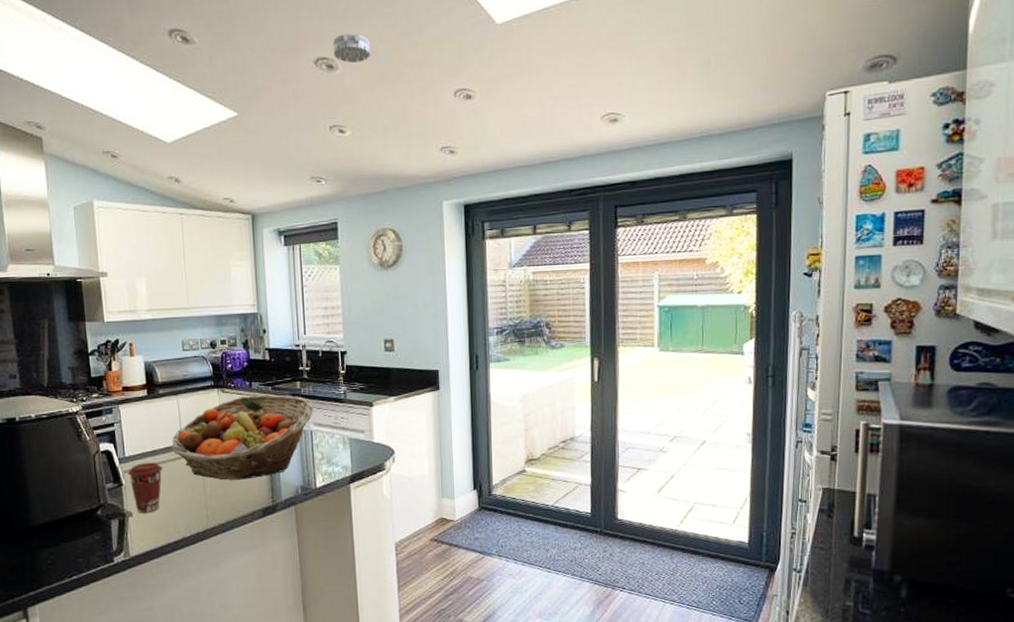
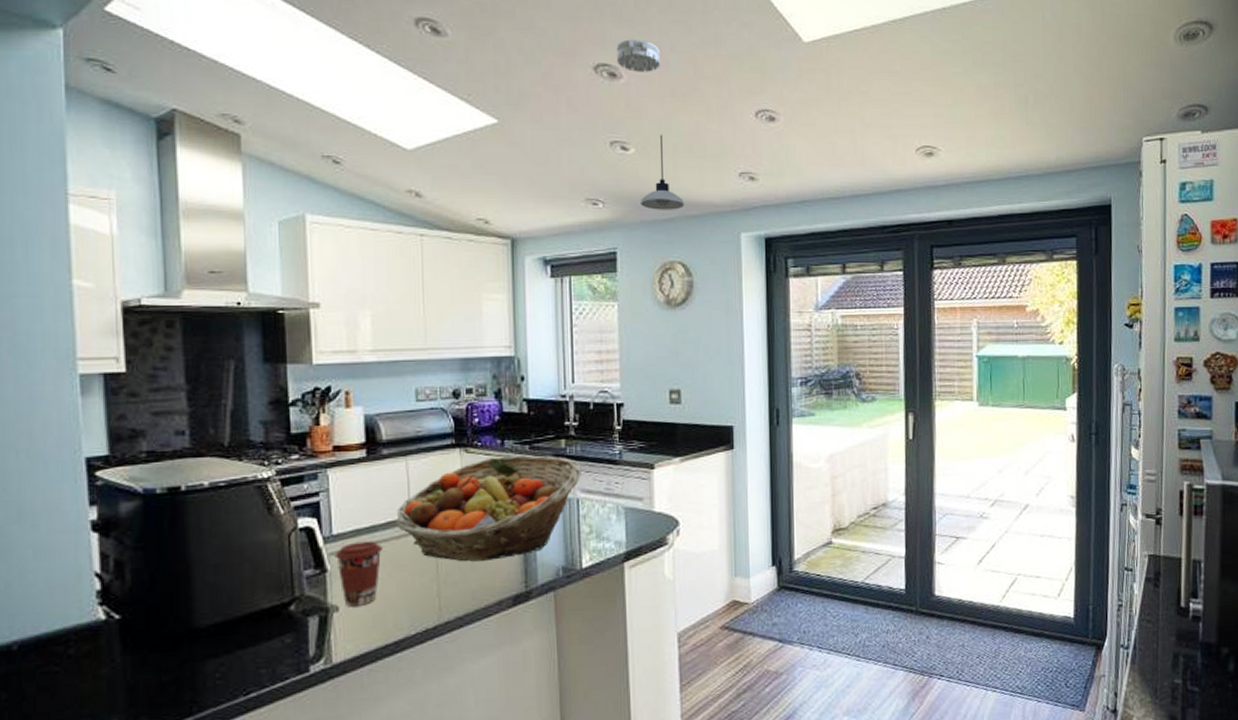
pendant light: none [357,117,393,184] -> present [641,134,684,210]

